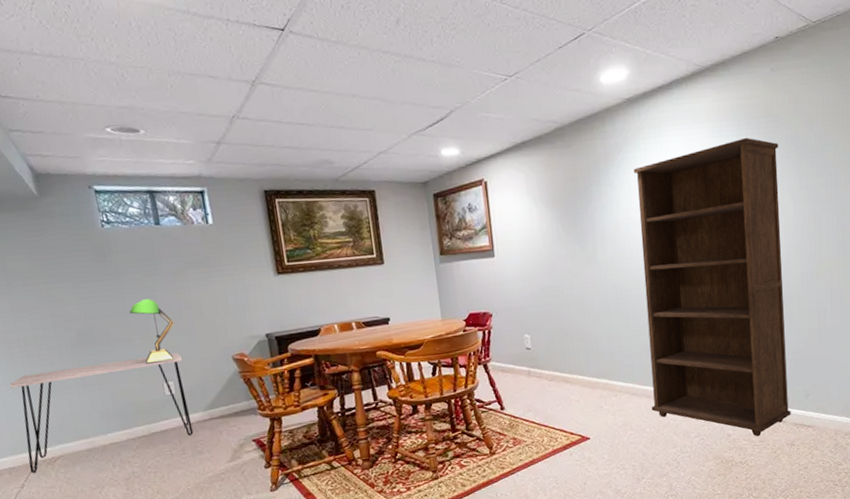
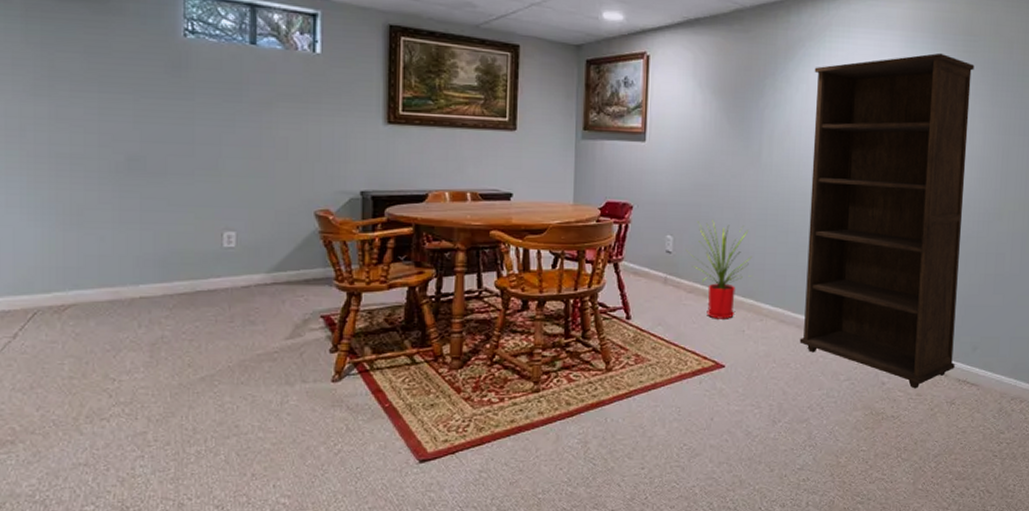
desk: present [10,353,194,473] -> none [27,197,253,321]
table lamp: present [128,299,175,364] -> none [196,129,252,206]
house plant: none [542,316,602,400] -> present [685,220,752,319]

